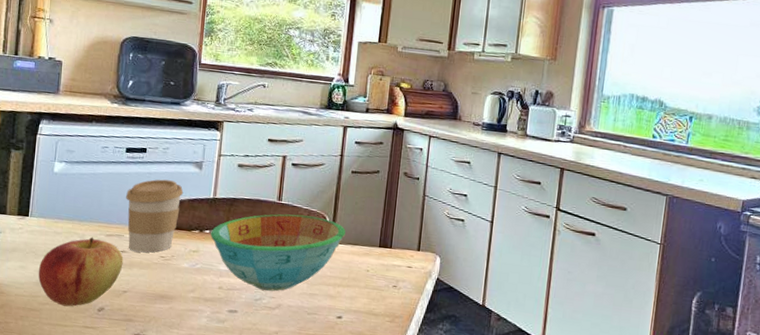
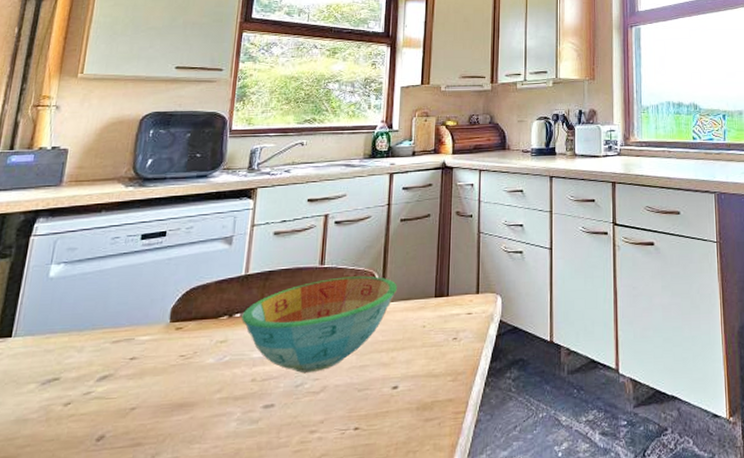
apple: present [38,236,124,307] -> none [18,347,133,444]
coffee cup: present [126,179,184,253] -> none [139,263,210,356]

